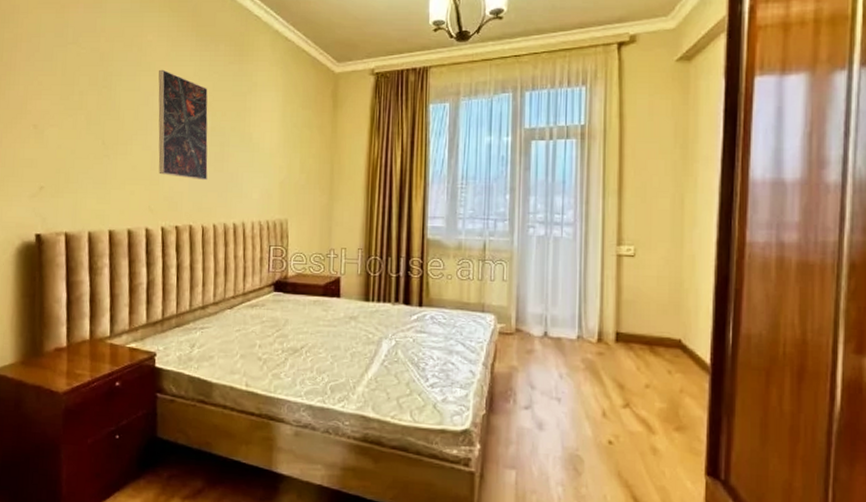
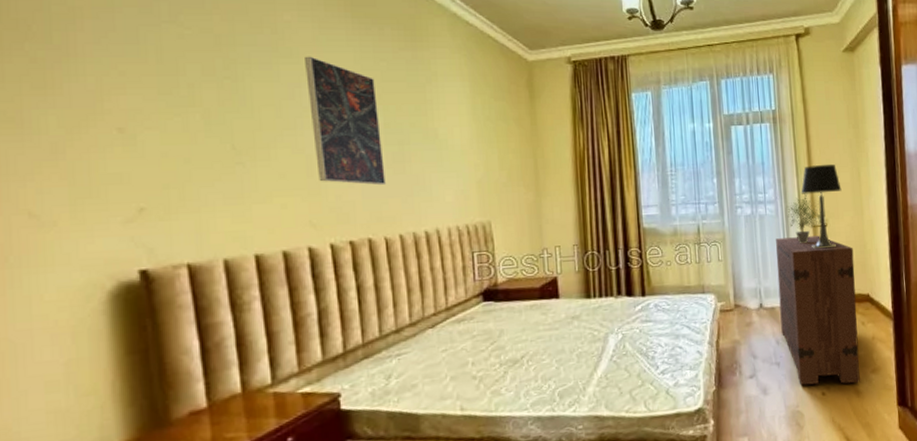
dresser: none [567,264,665,439] -> present [776,235,860,386]
potted plant: none [587,218,628,272] -> present [786,193,821,243]
table lamp: none [606,187,658,282] -> present [801,164,842,249]

